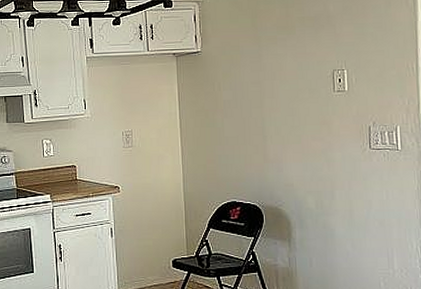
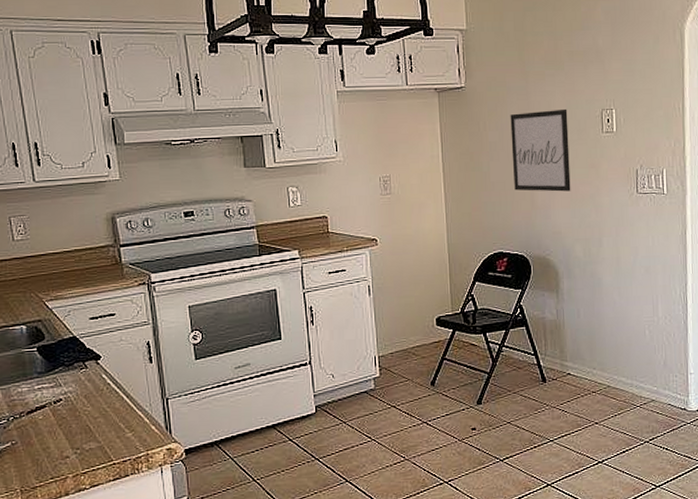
wall art: none [243,70,303,147] -> present [510,108,571,192]

